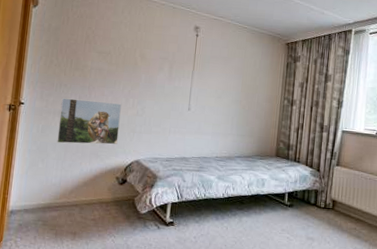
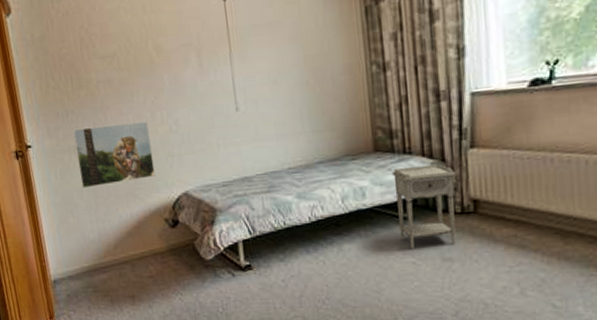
nightstand: none [282,170,325,229] -> present [392,164,456,249]

